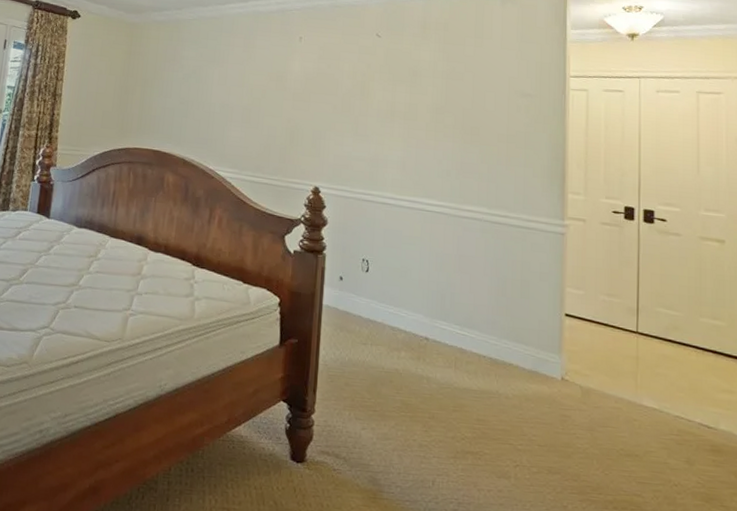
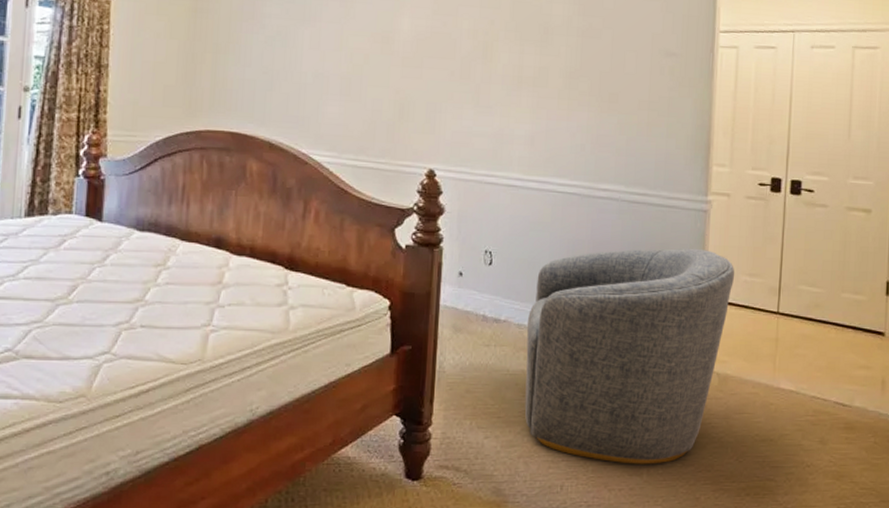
armchair: none [398,265,594,469] -> present [524,248,735,464]

